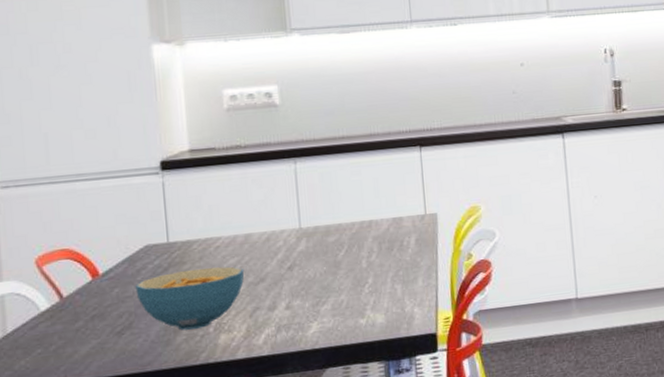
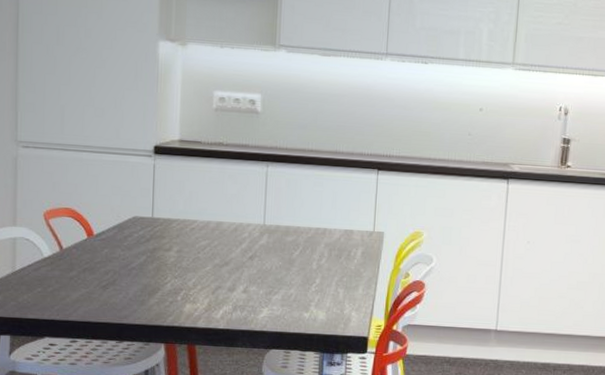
cereal bowl: present [135,266,245,331] -> none [121,243,213,295]

